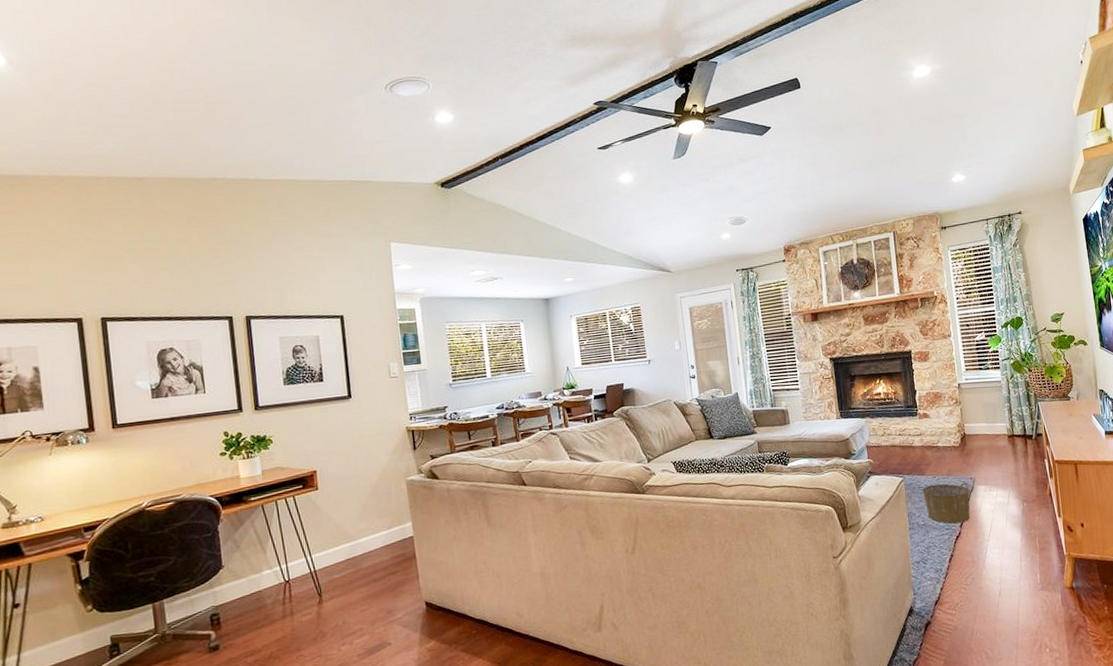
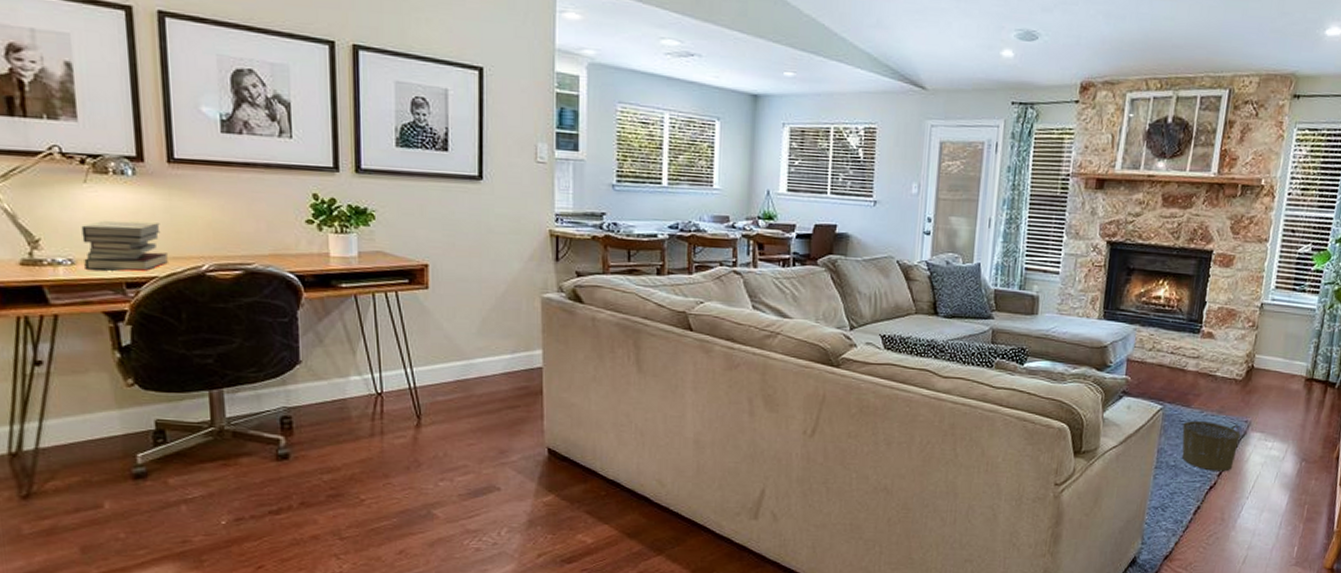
books: none [48,476,116,523] -> present [81,220,168,272]

